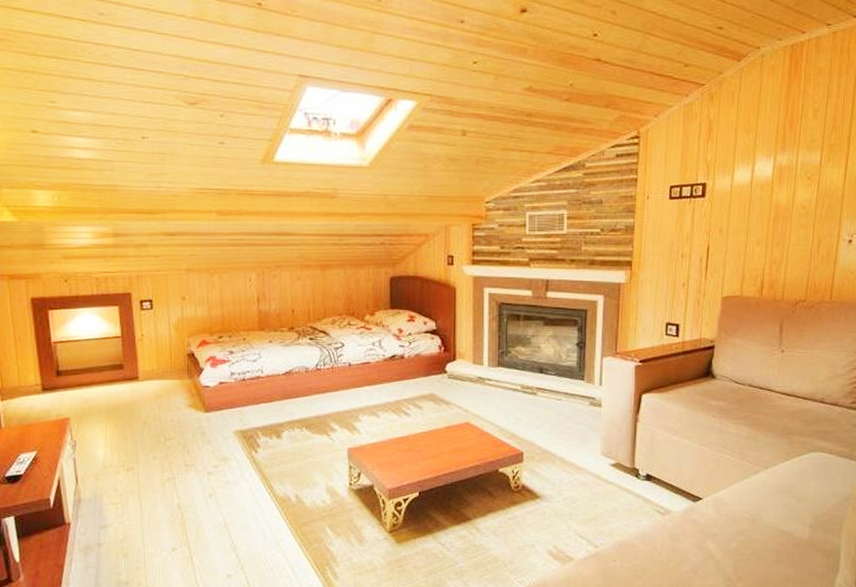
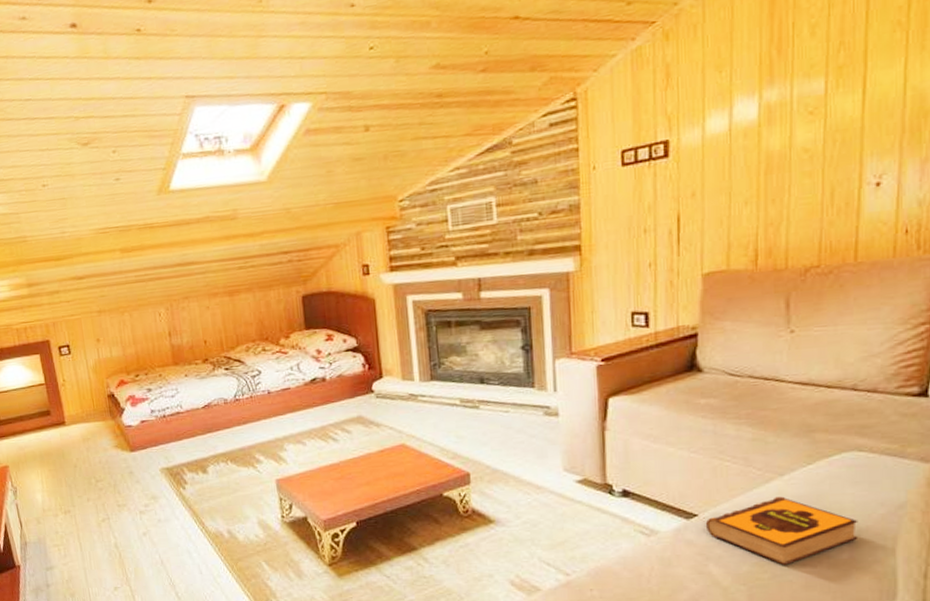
hardback book: none [707,486,817,543] -> present [705,496,858,565]

